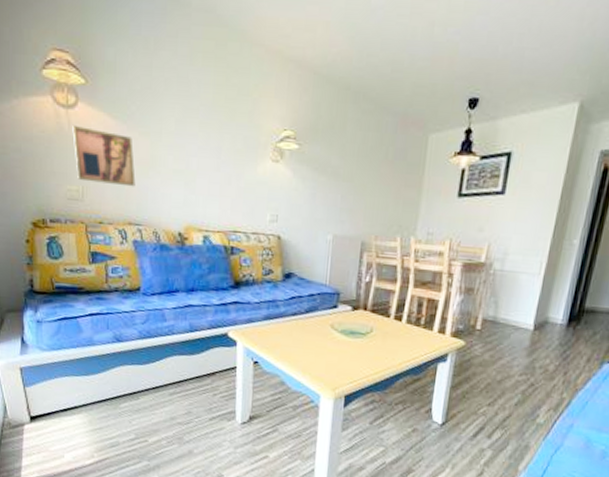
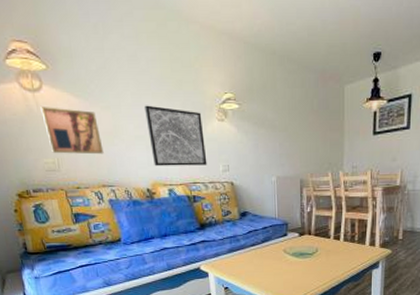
wall art: none [188,135,254,213] -> present [143,105,207,166]

